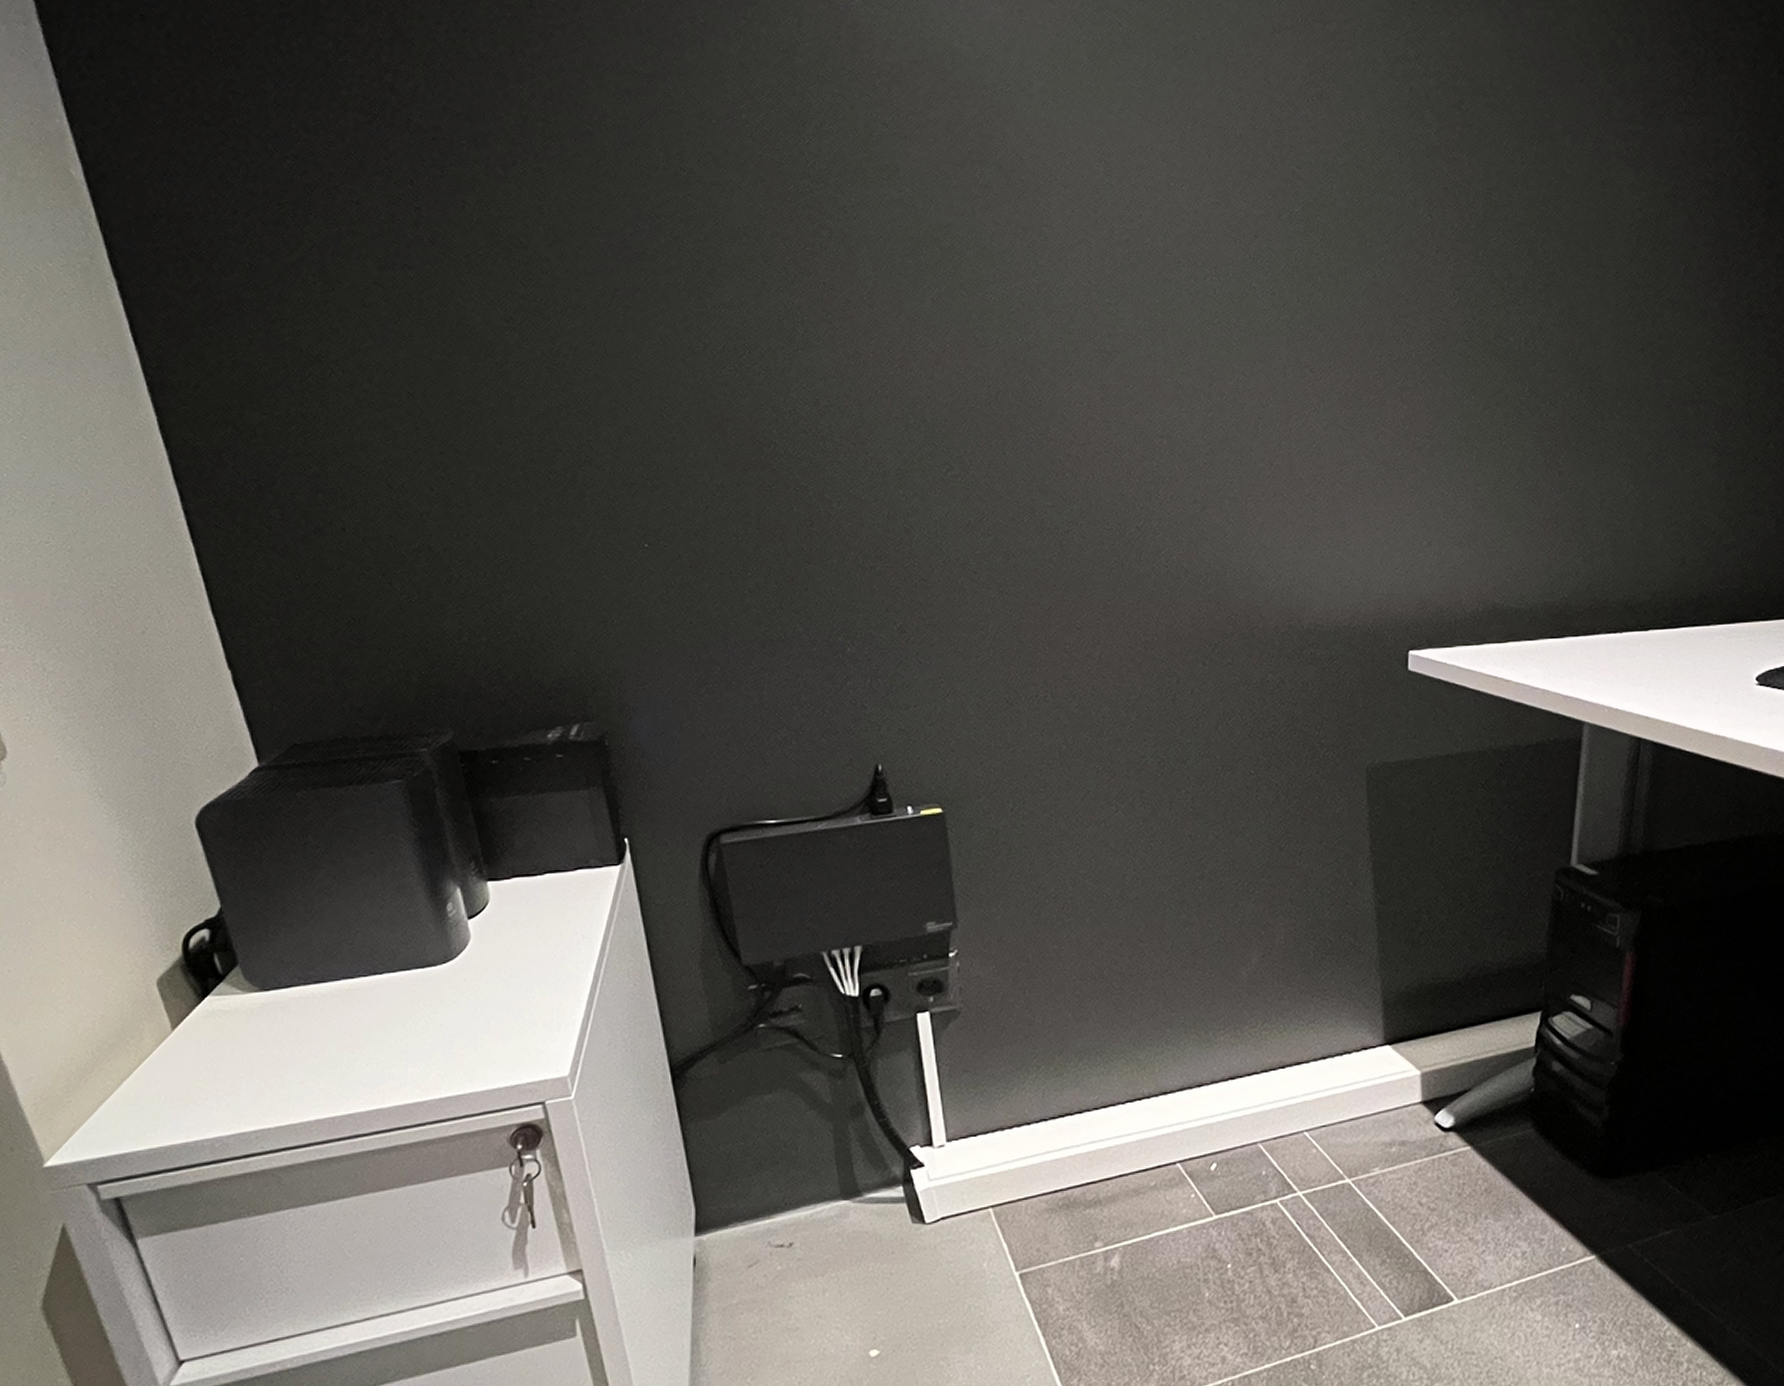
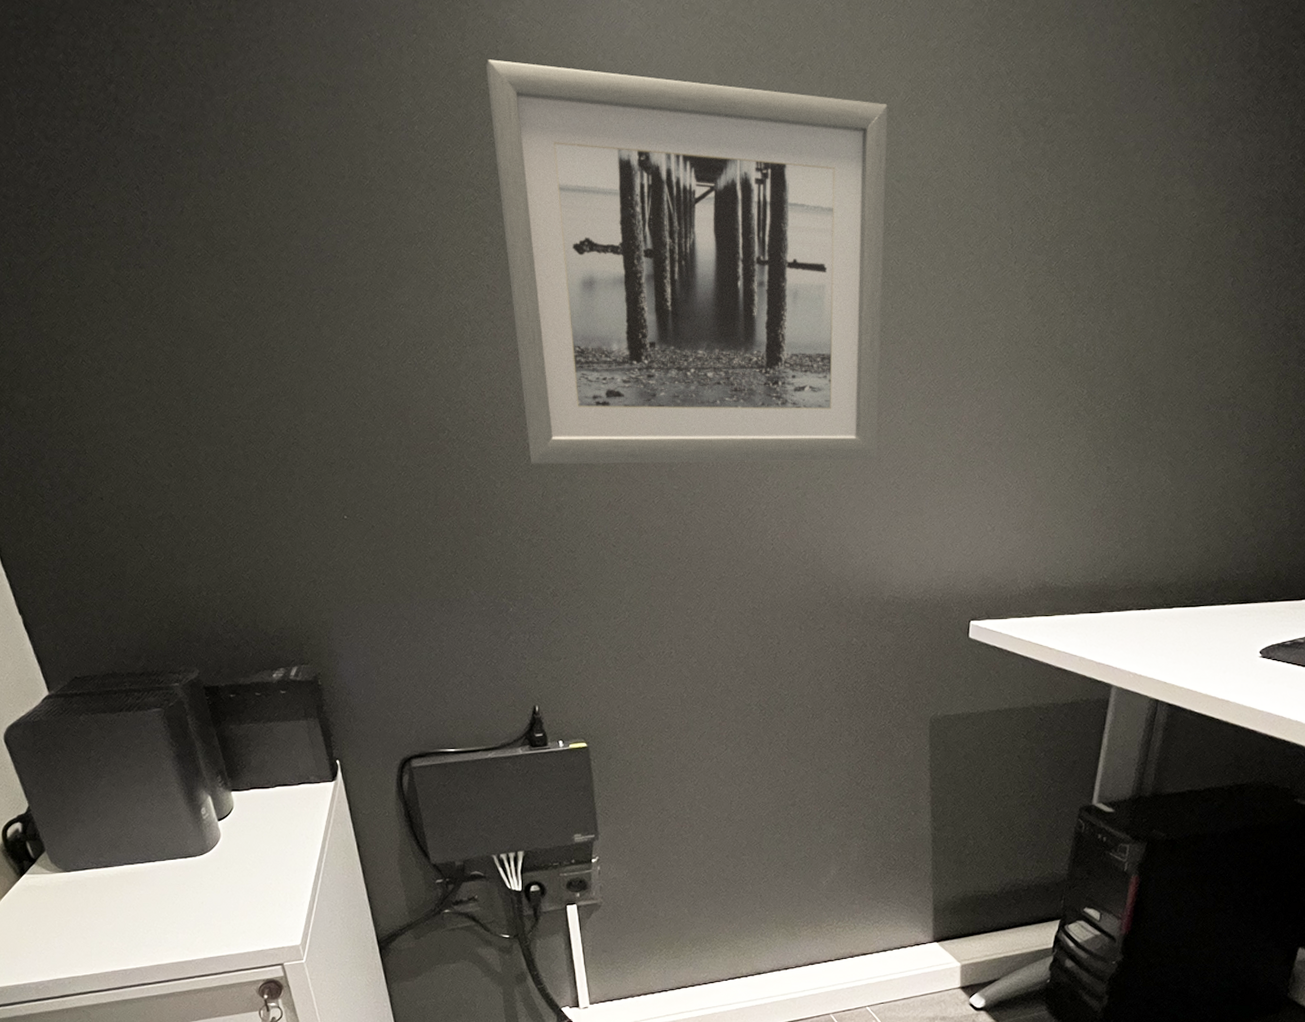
wall art: none [826,45,1288,480] -> present [486,59,888,464]

